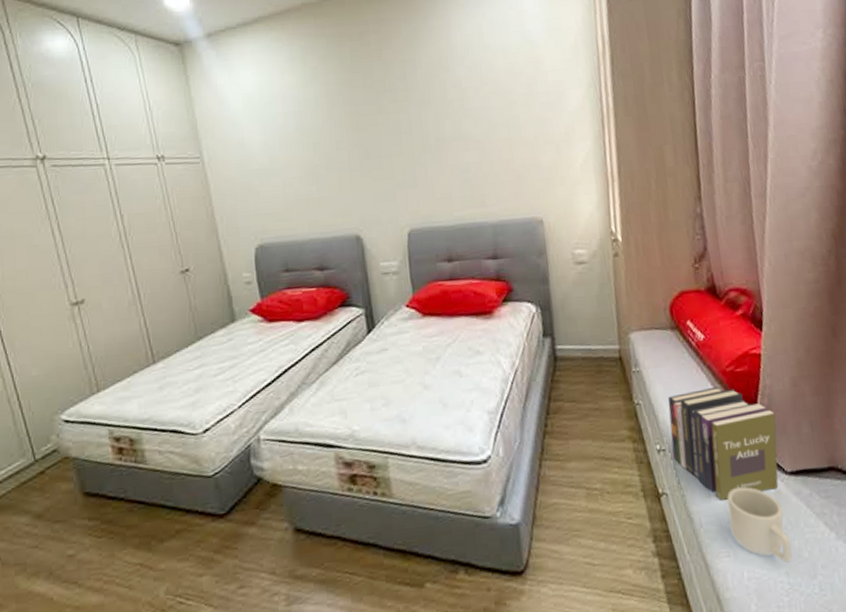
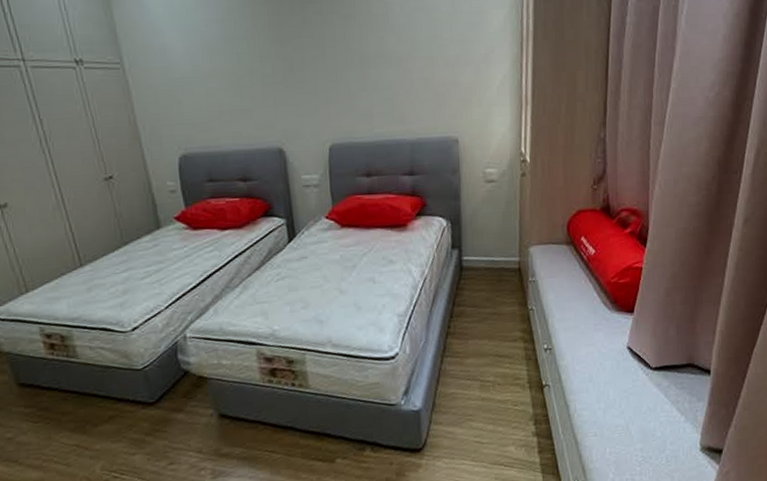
books: present [668,386,779,502] -> none [557,295,648,392]
mug: present [727,487,792,563] -> none [599,380,648,441]

